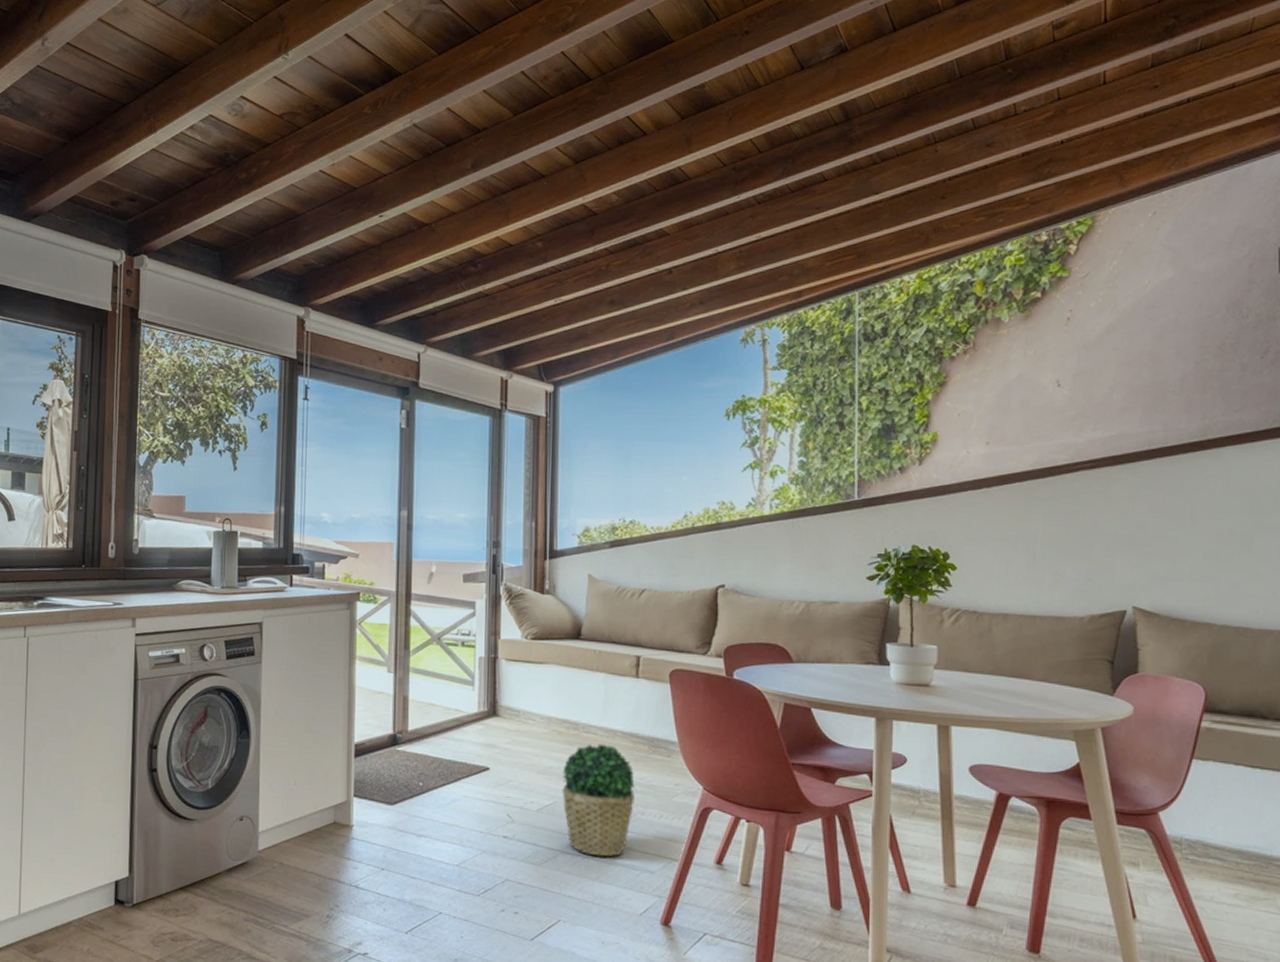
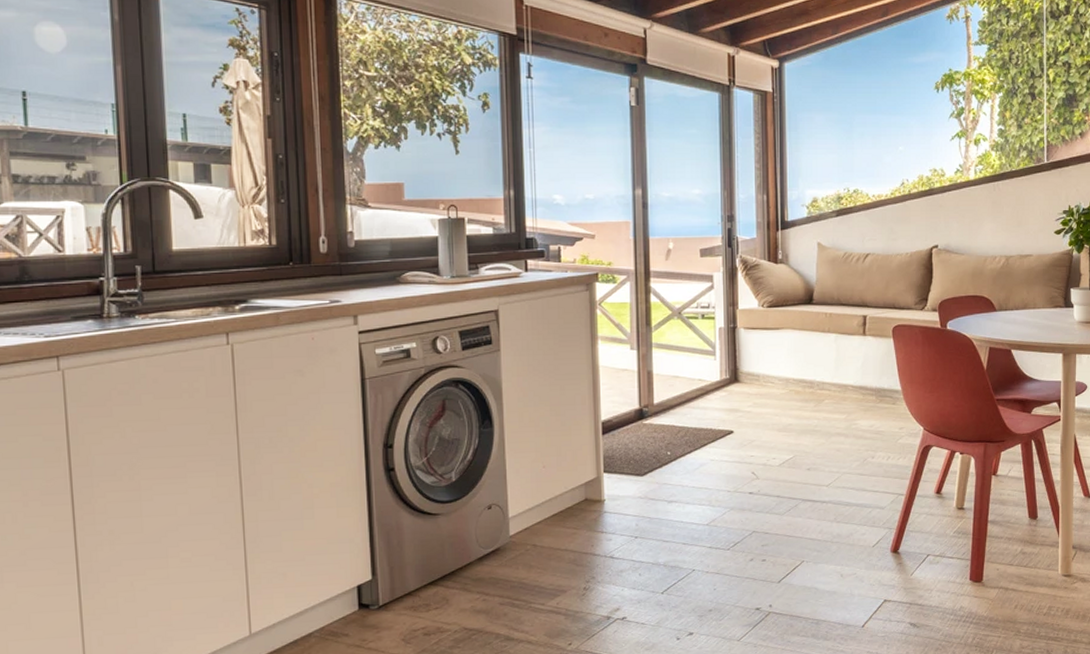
potted plant: present [562,743,635,857] -> none [801,398,865,500]

